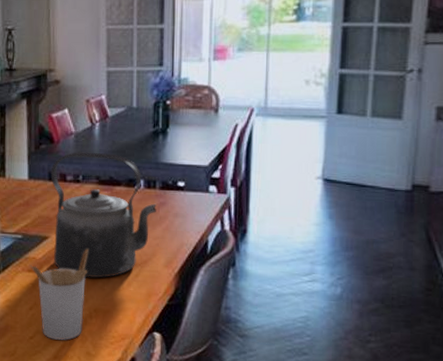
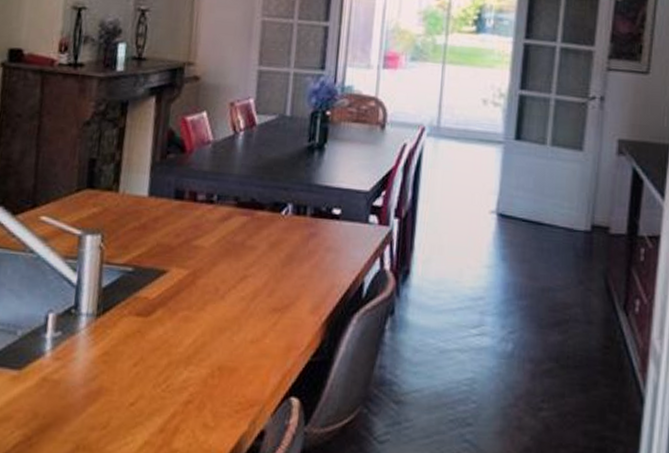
utensil holder: present [30,249,89,340] -> none [139,288,217,408]
kettle: present [50,152,156,278] -> none [171,165,306,326]

